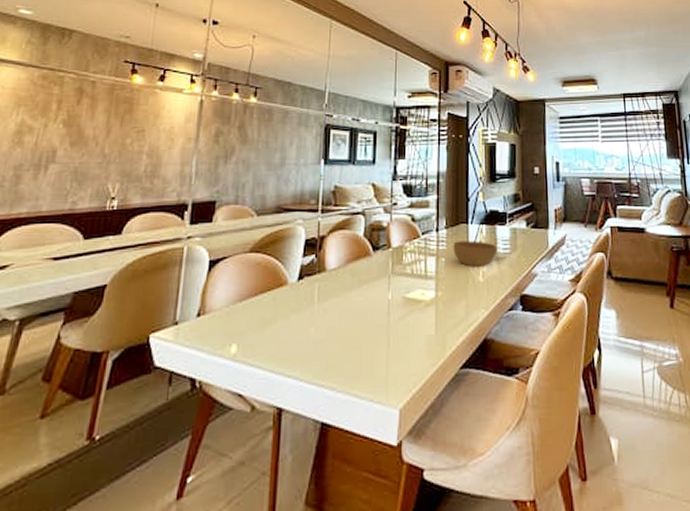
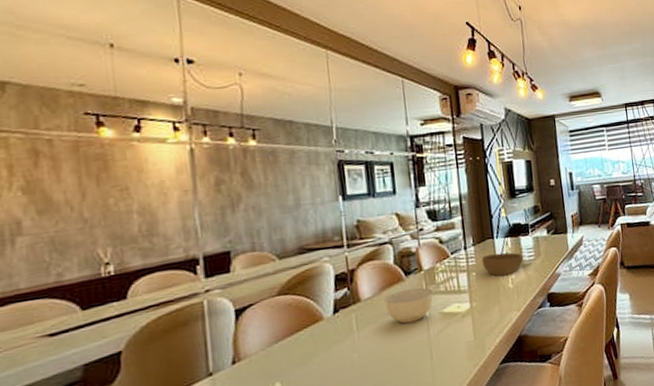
bowl: none [349,266,399,303] -> present [384,288,434,324]

